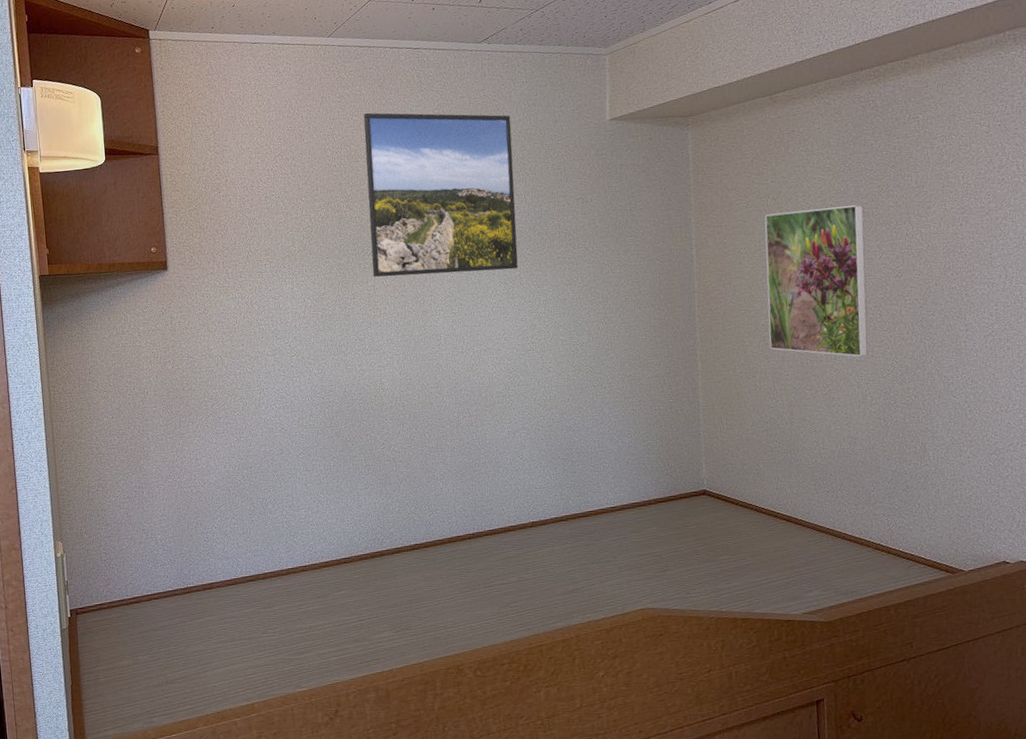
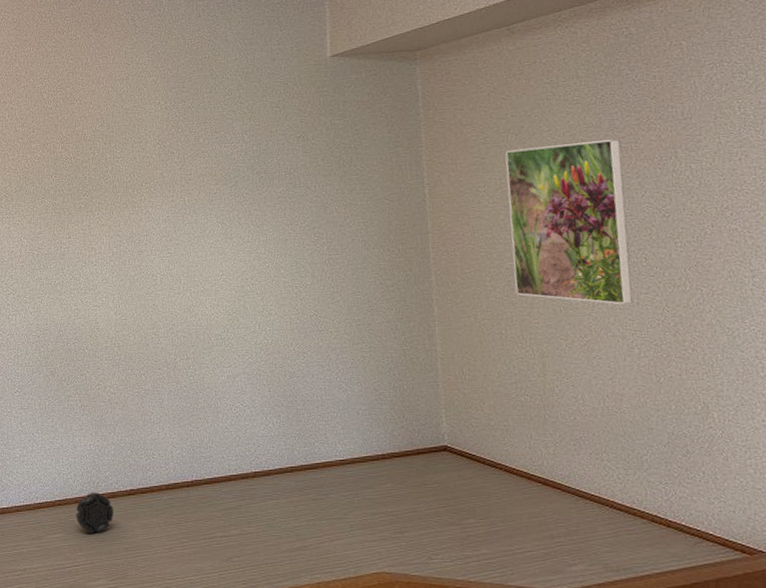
ball: none [361,549,399,589] -> present [76,493,114,533]
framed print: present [363,112,518,277] -> none [79,54,236,217]

